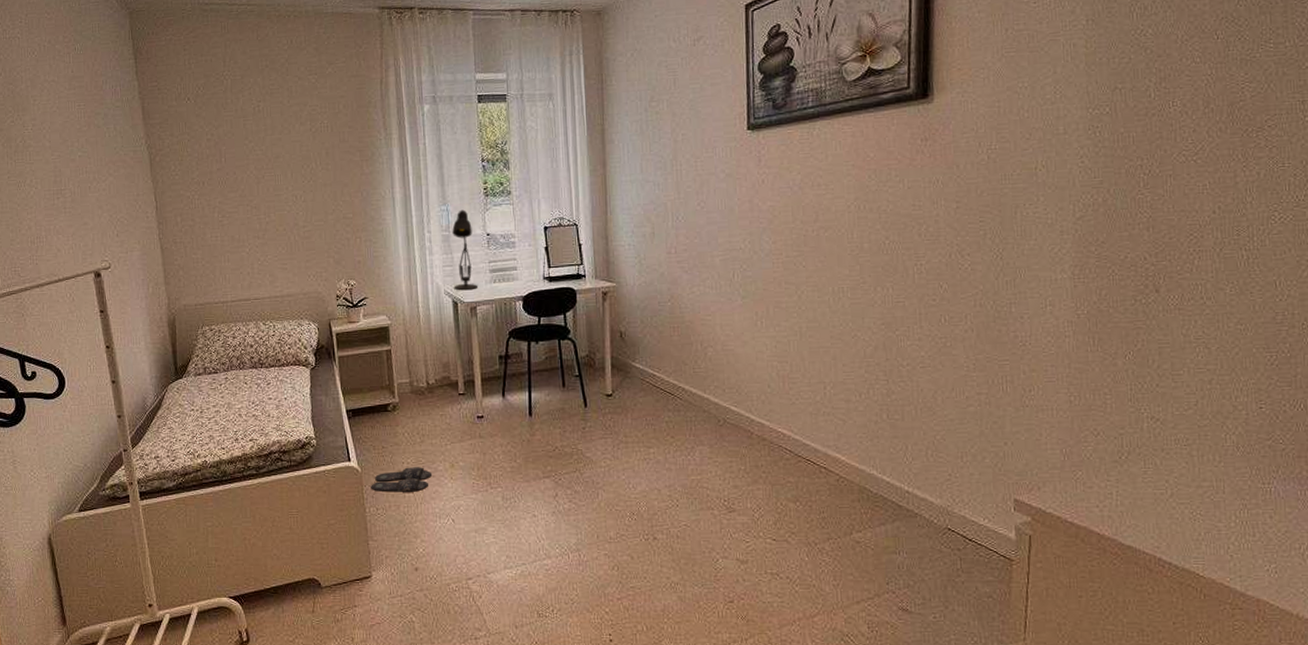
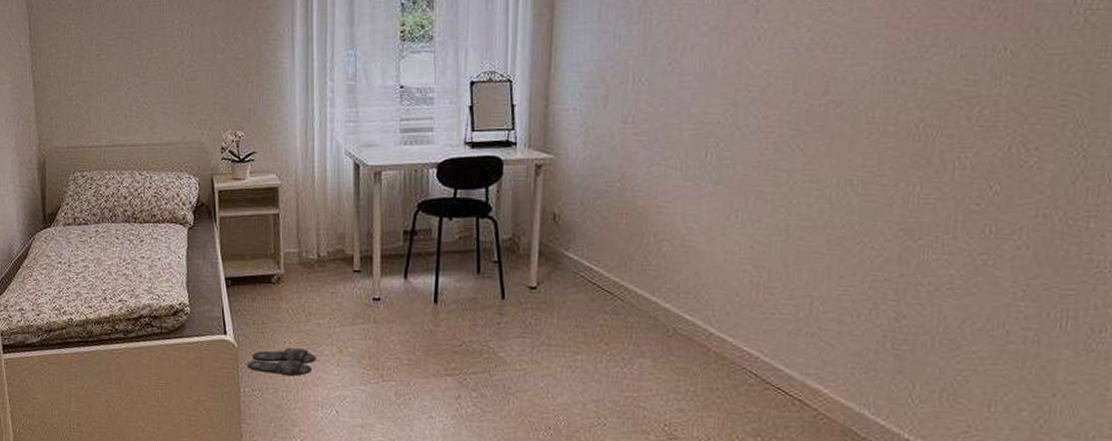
desk lamp: present [452,209,479,291] -> none [356,55,386,152]

